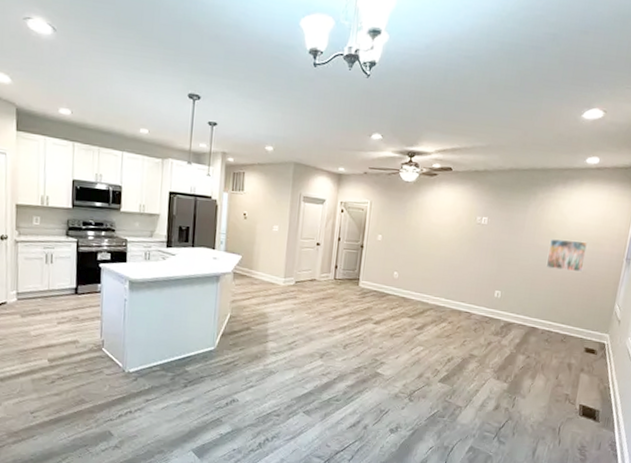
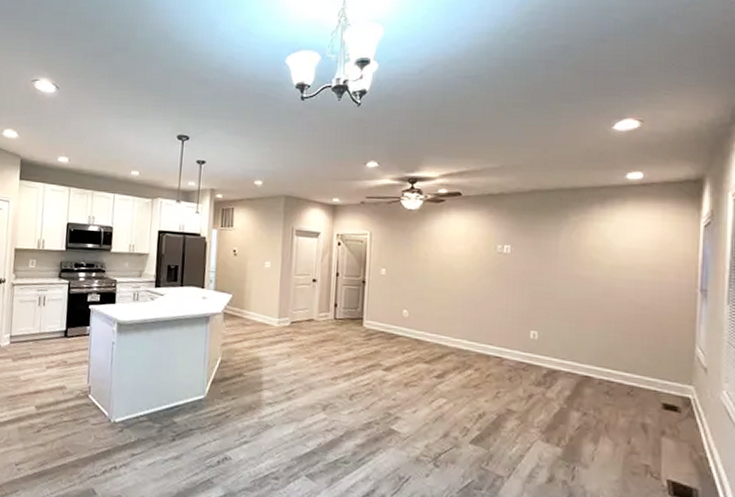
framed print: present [546,239,588,273] -> none [592,268,645,308]

